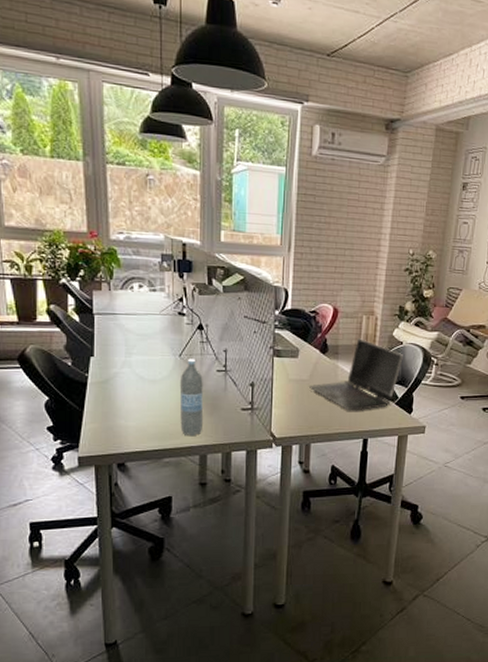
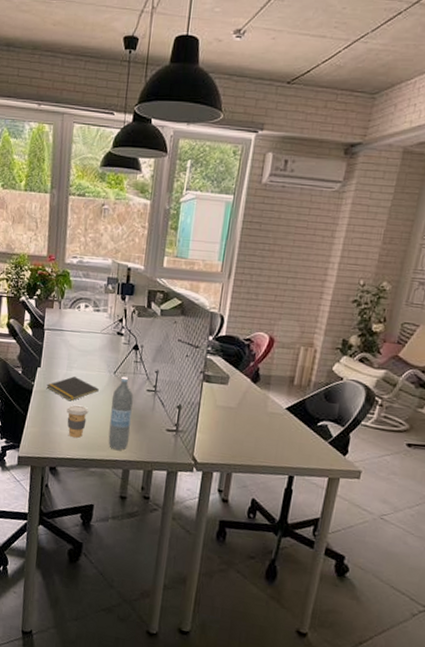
notepad: none [103,363,164,390] -> present [46,376,99,402]
coffee cup: none [130,393,156,429] -> present [67,405,89,438]
laptop computer: present [308,338,403,411] -> none [235,370,343,446]

